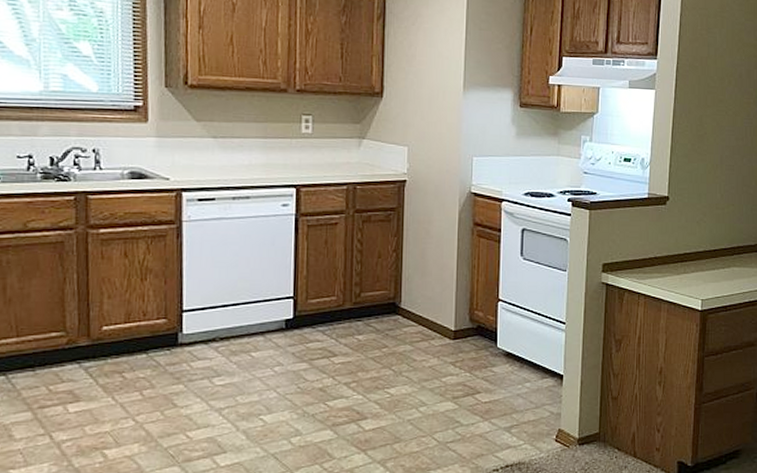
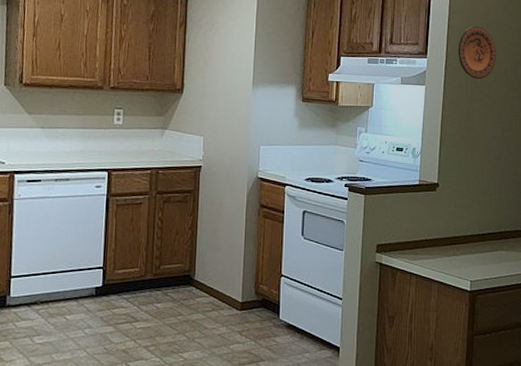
decorative plate: none [690,24,731,84] -> present [458,26,496,80]

